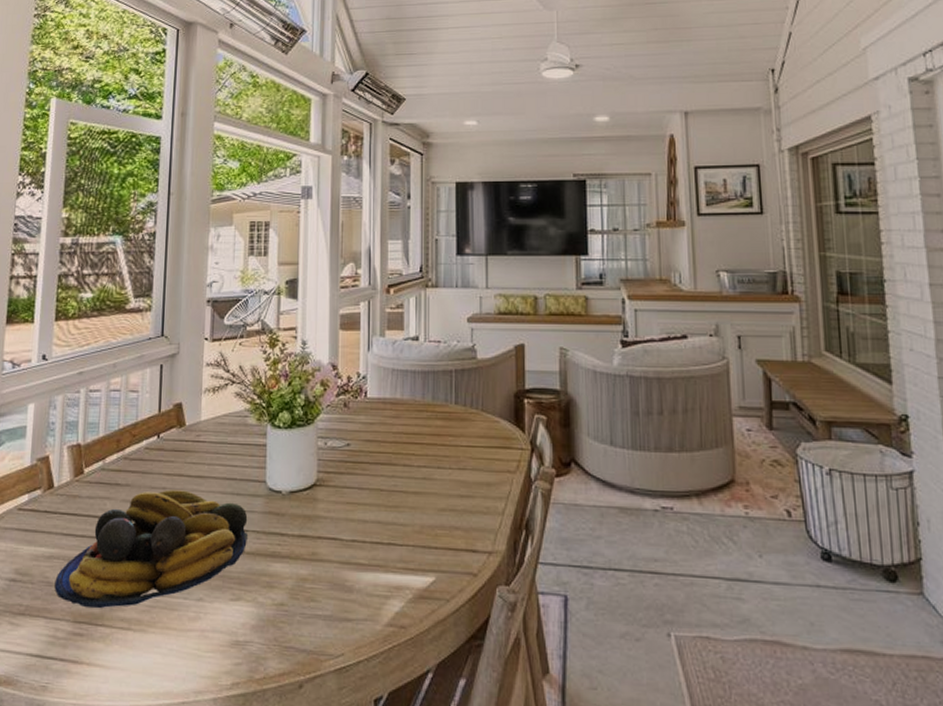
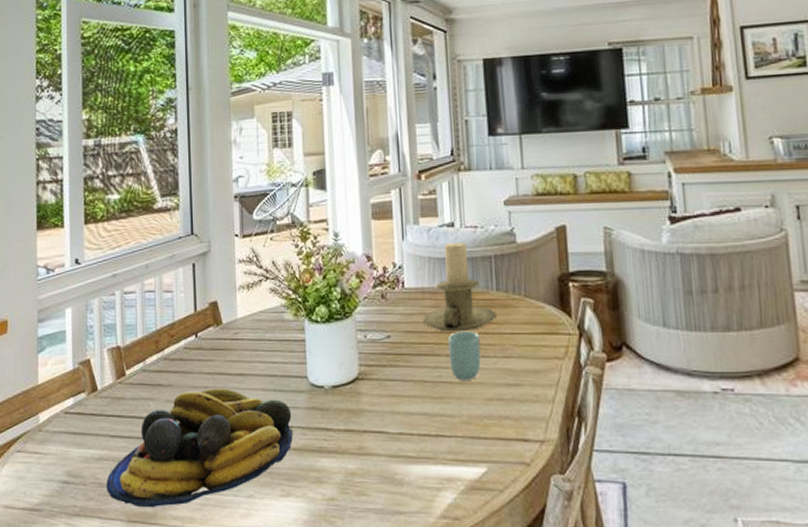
candle holder: none [382,355,453,443] -> present [423,242,496,332]
cup: none [406,443,436,490] -> present [448,332,481,380]

